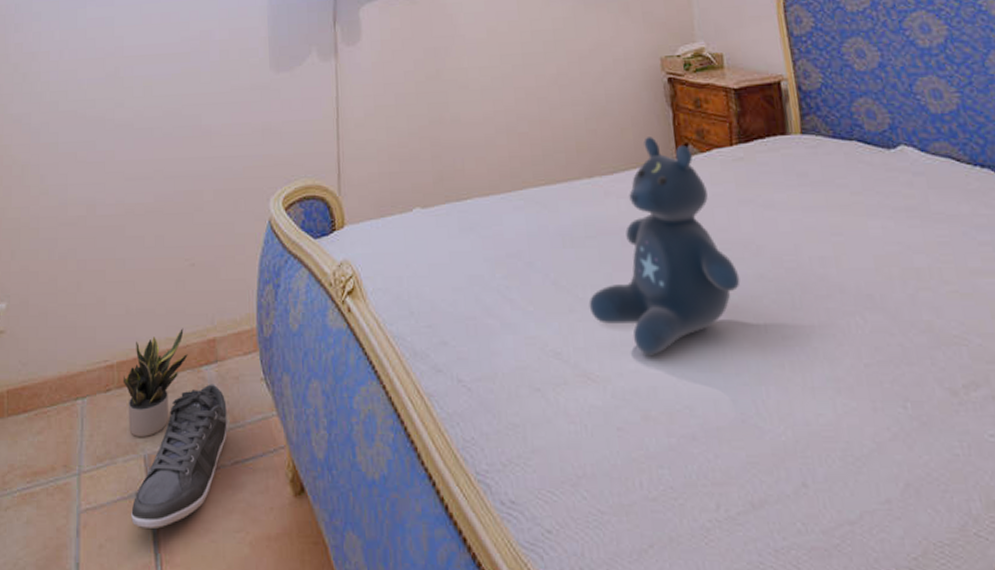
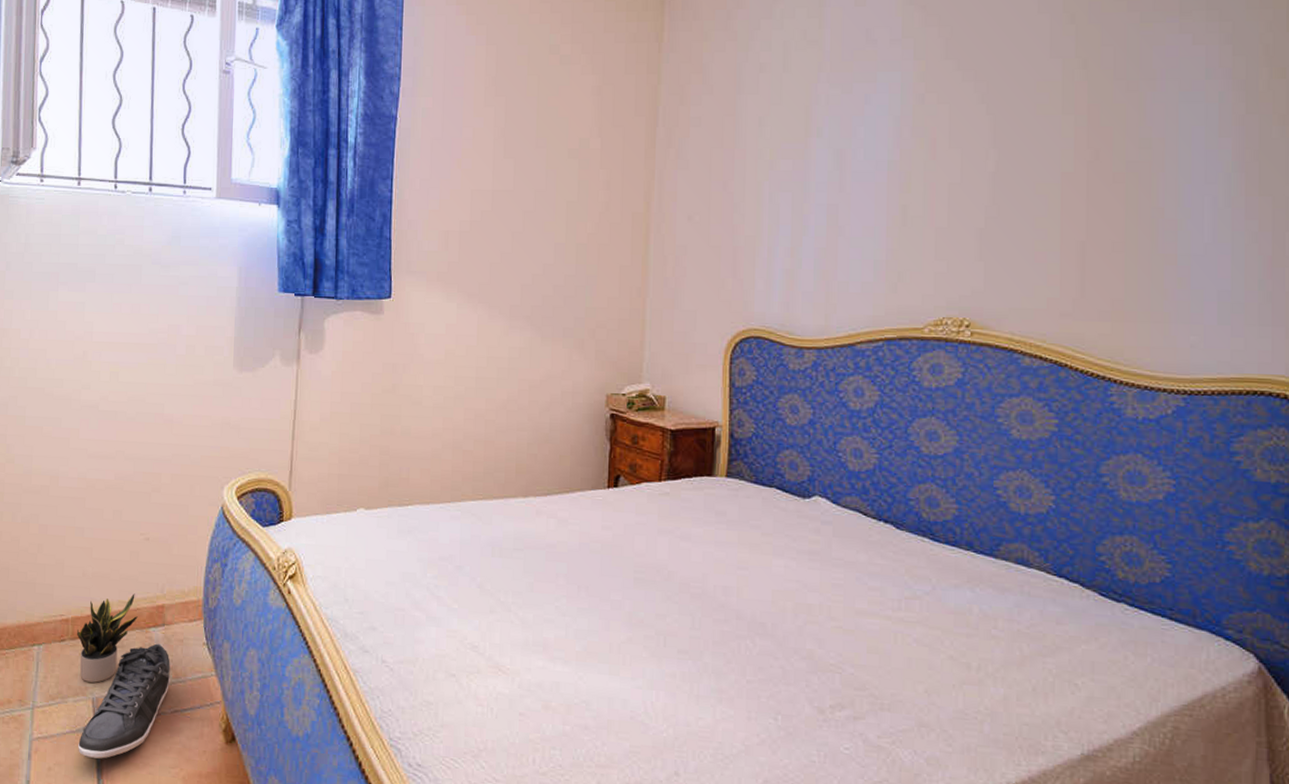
stuffed bear: present [589,137,740,355] -> none [508,466,649,656]

